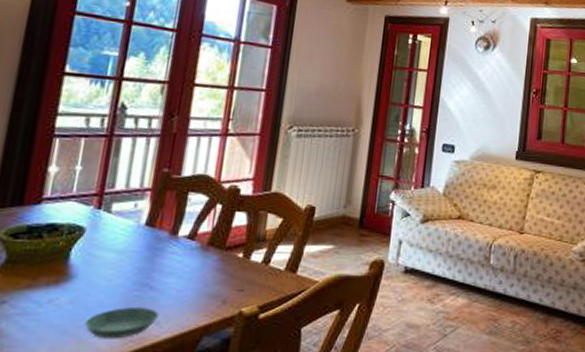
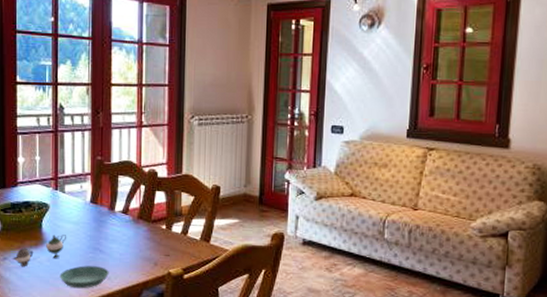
teapot: none [14,267,105,313] -> present [12,234,67,267]

